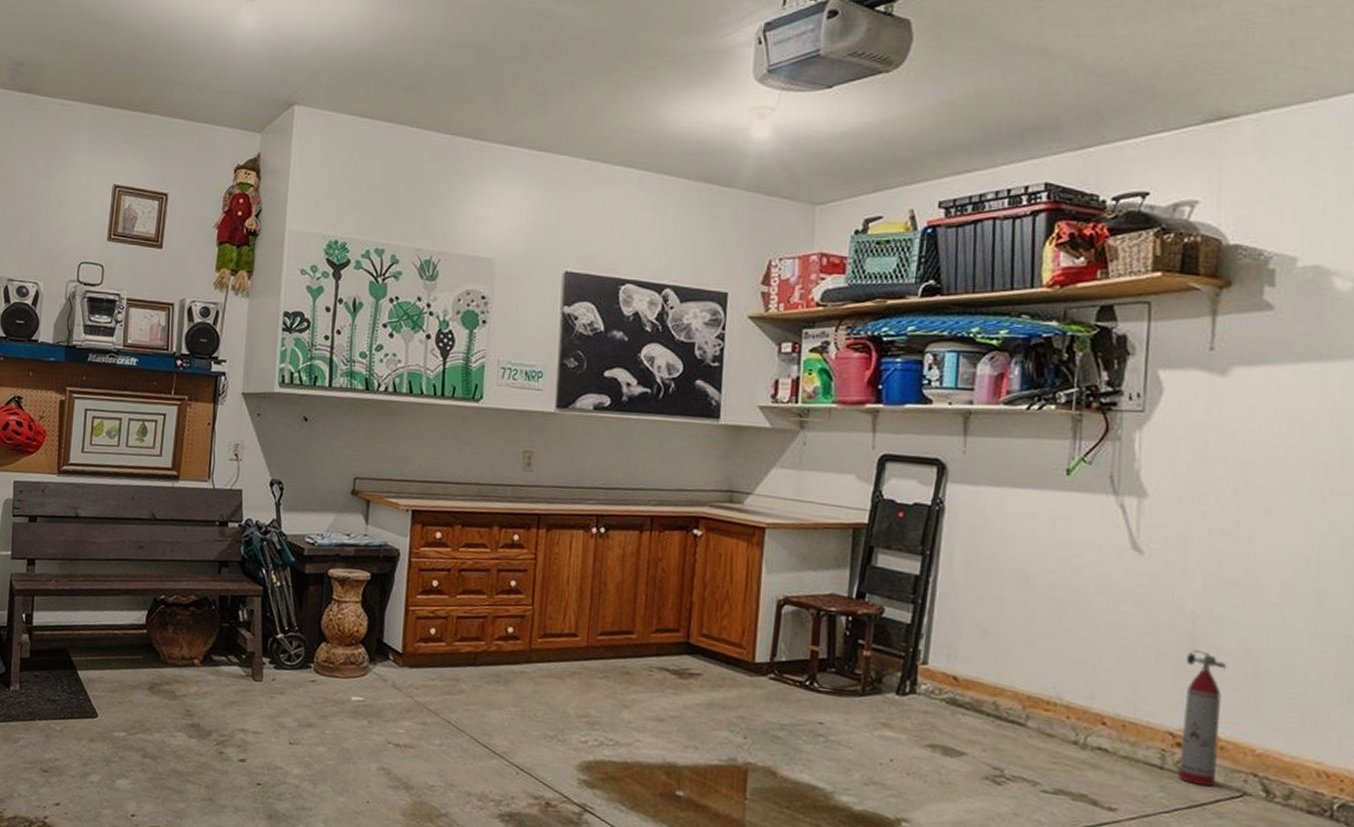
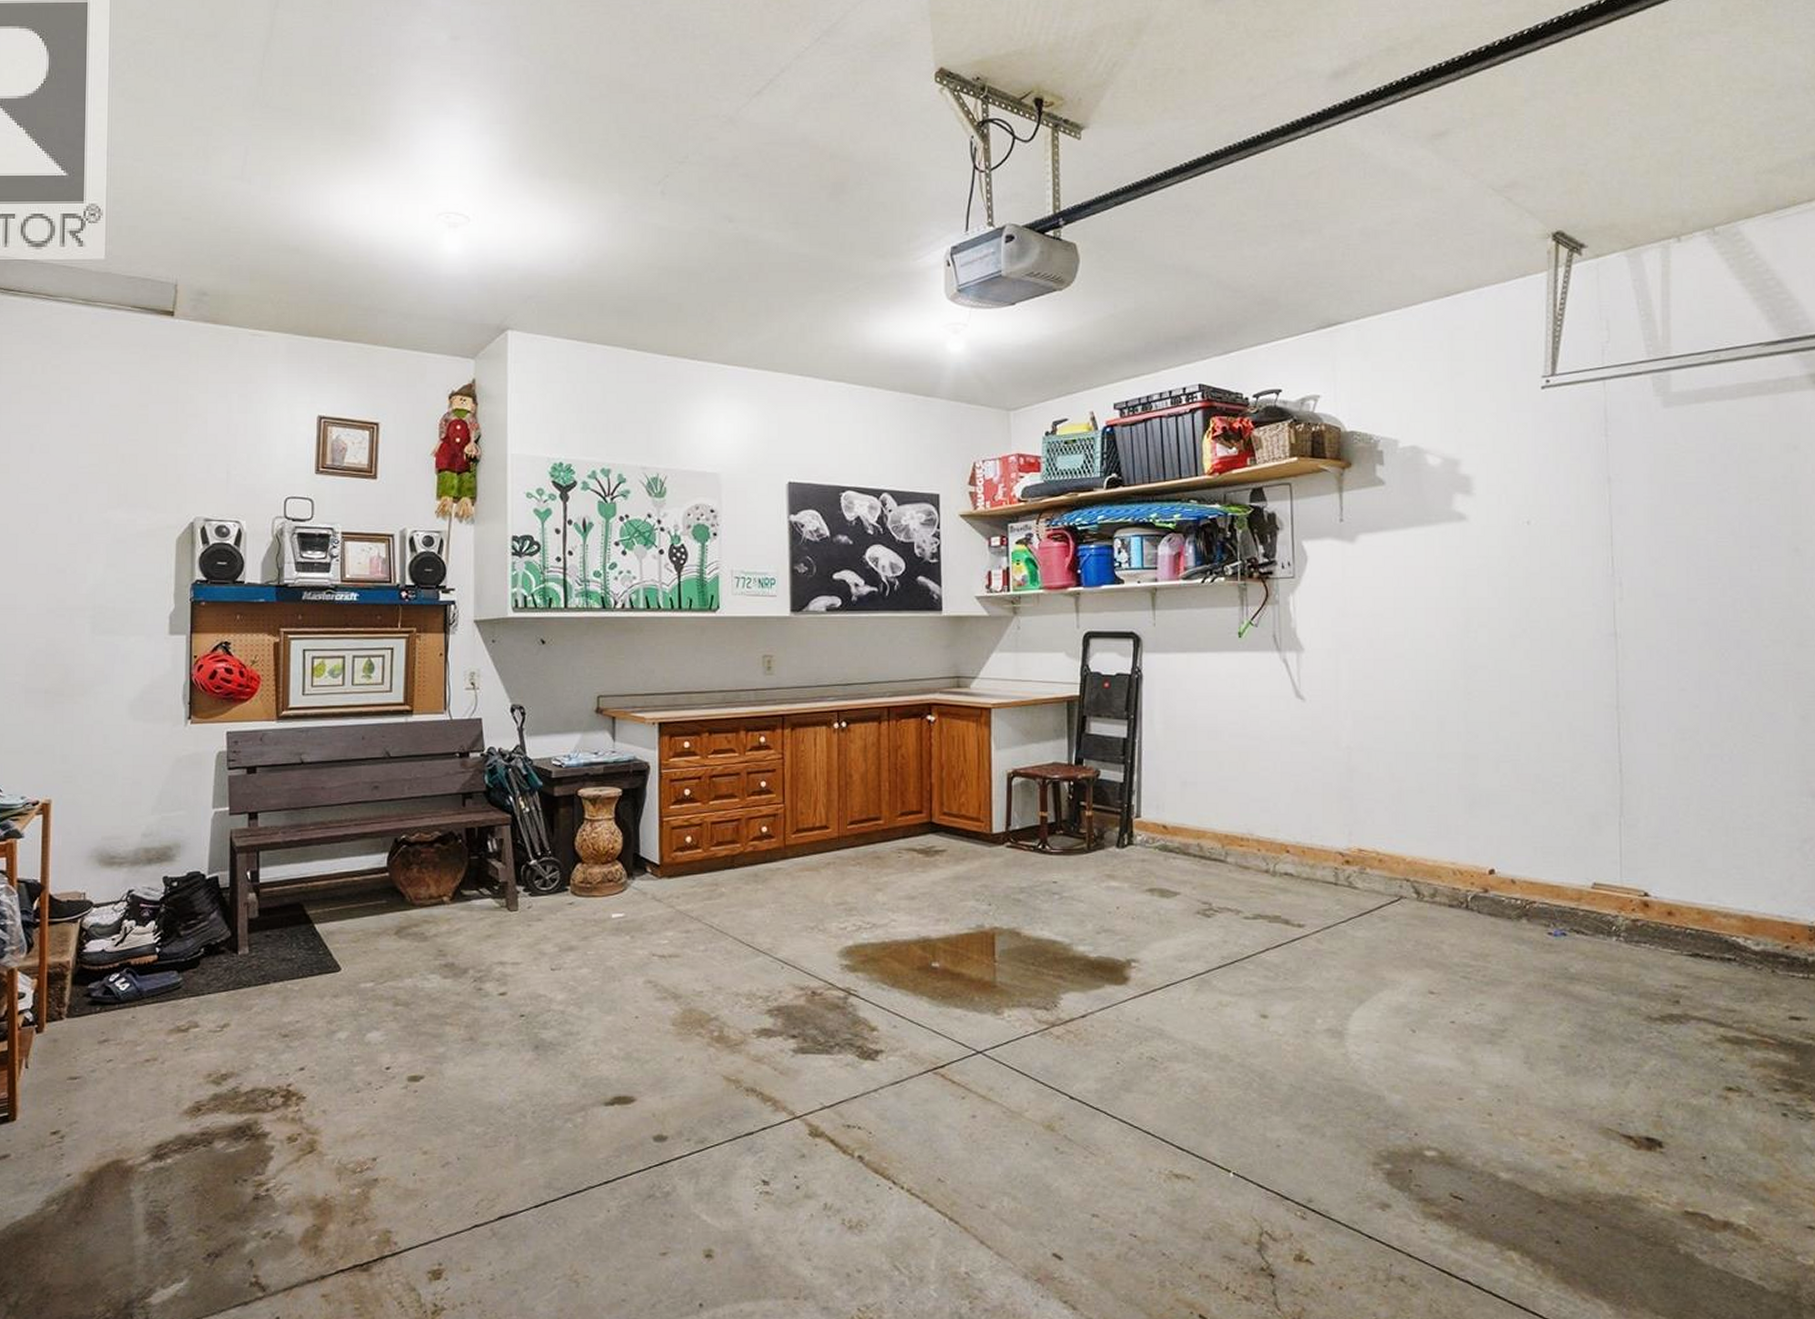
fire extinguisher: present [1179,649,1227,788] -> none [1347,779,1379,896]

